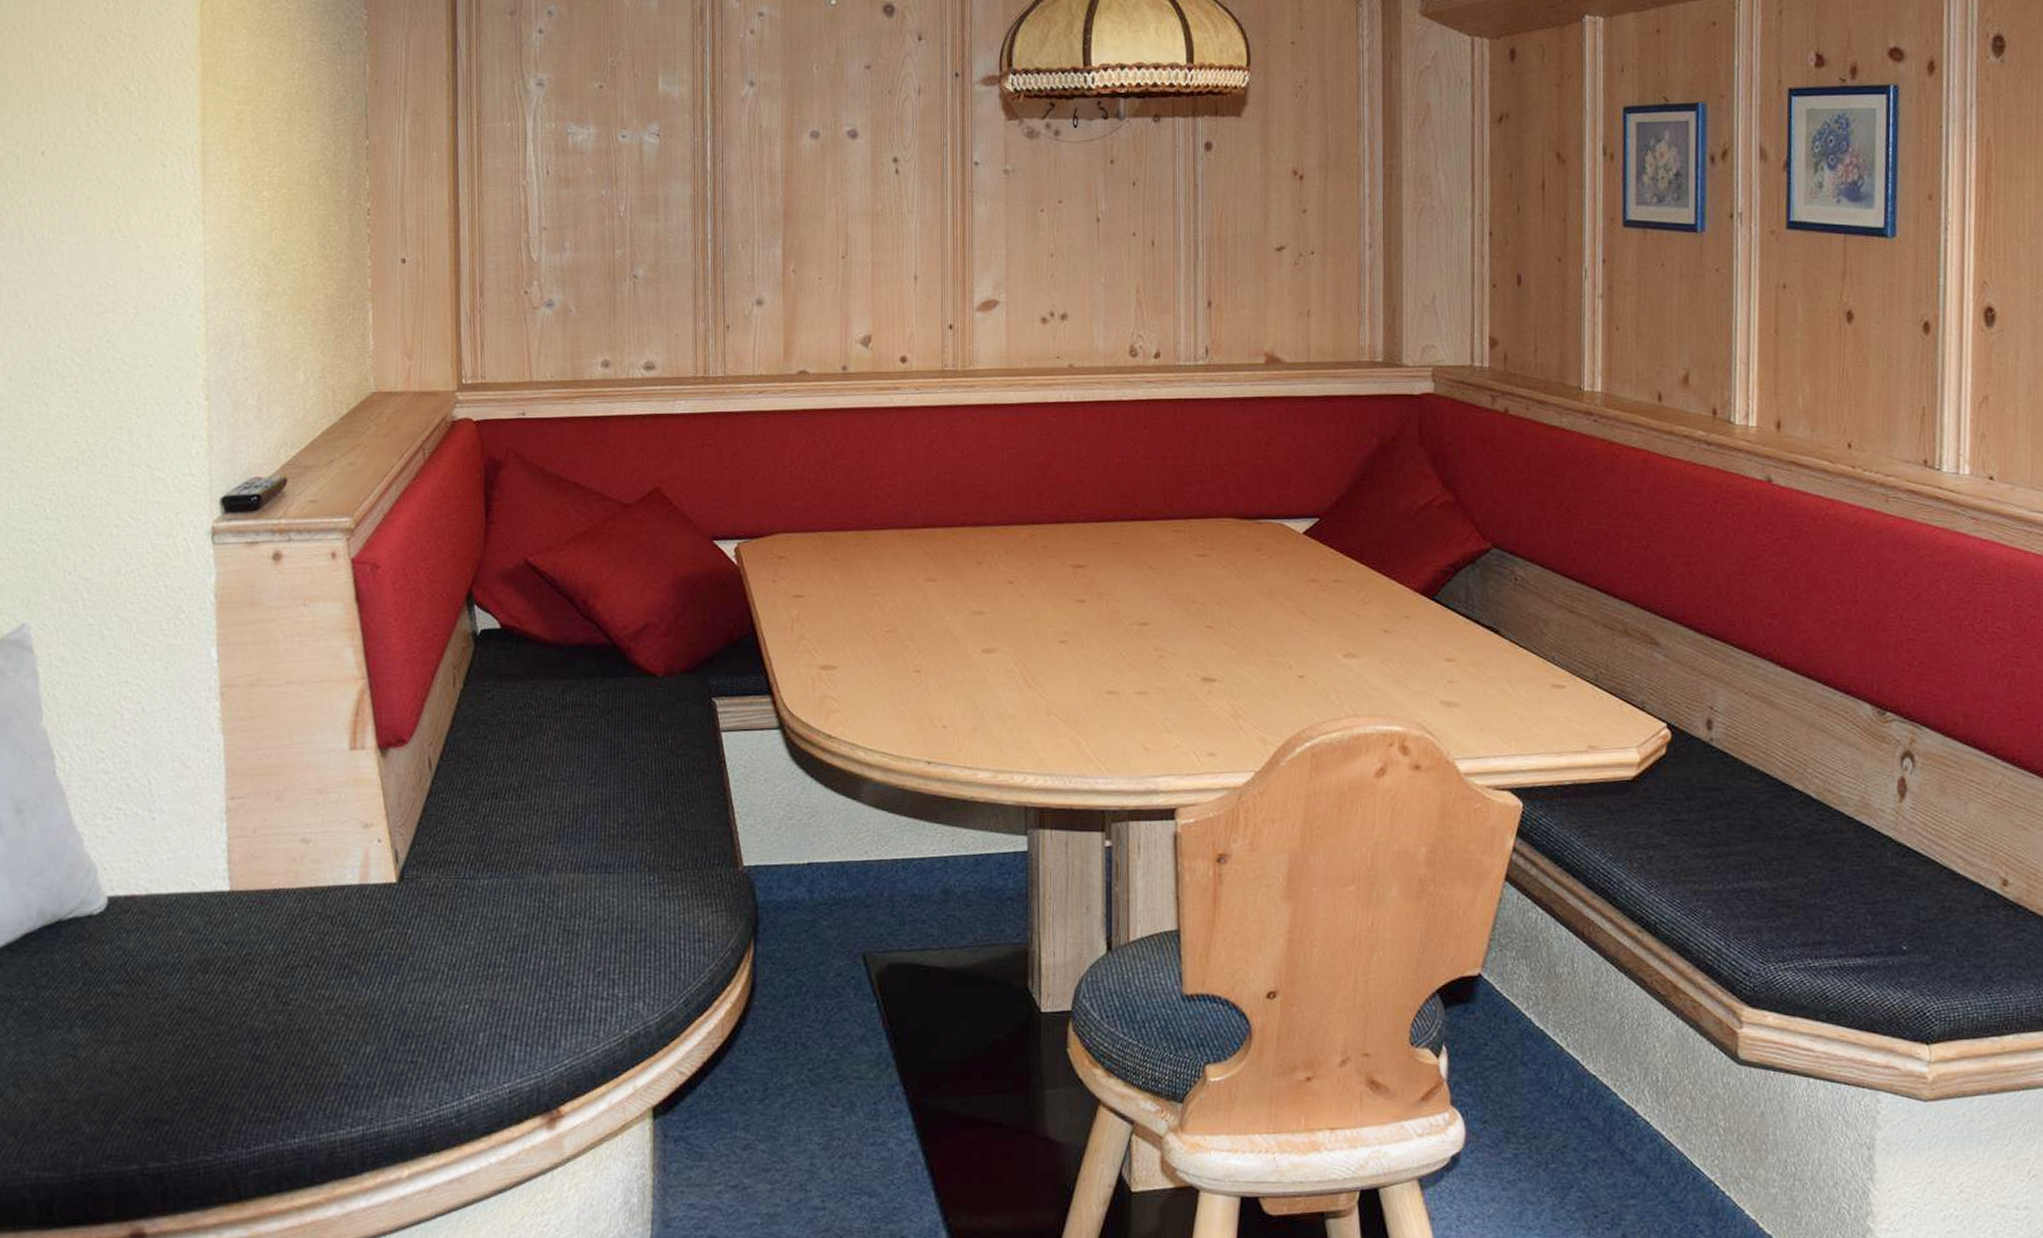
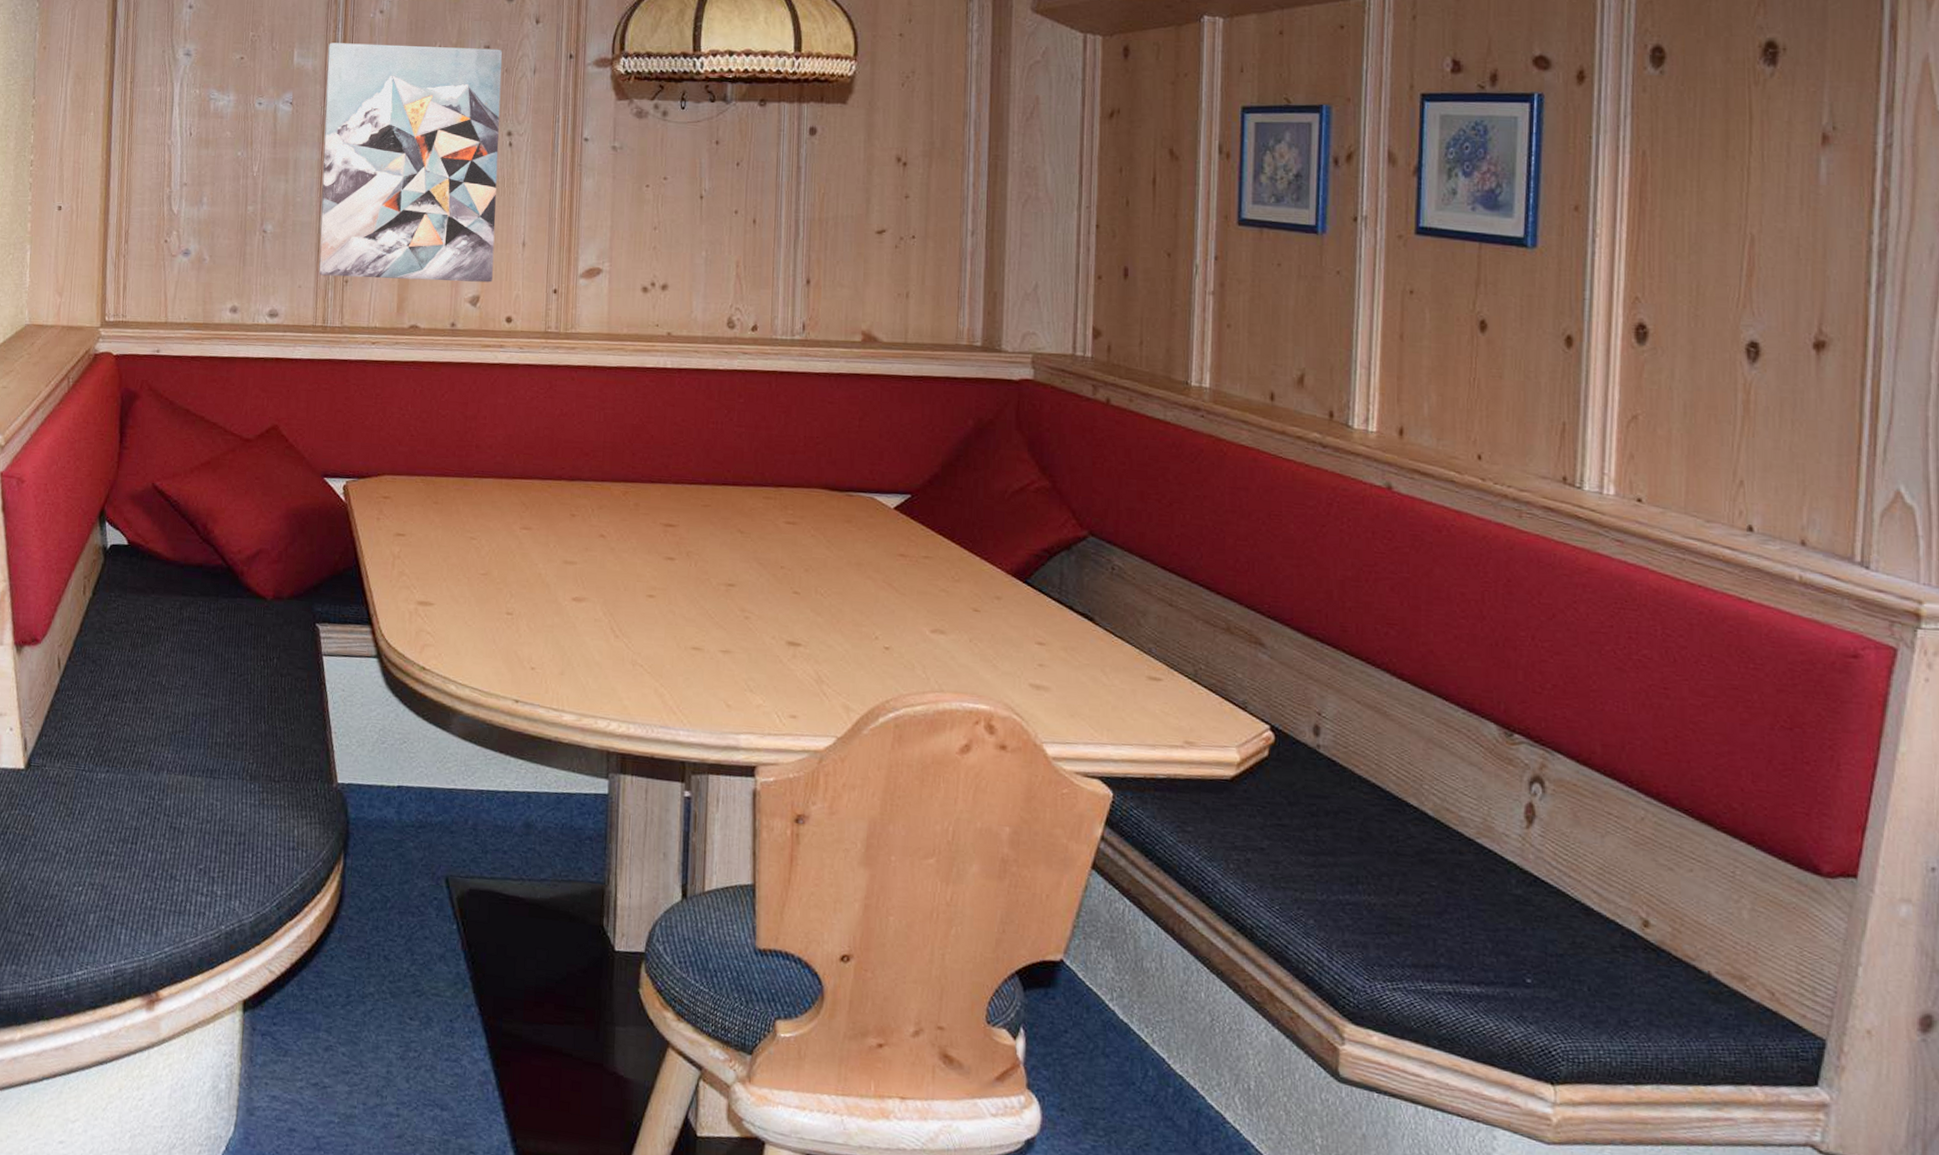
wall art: none [695,67,885,322] -> present [319,42,502,283]

